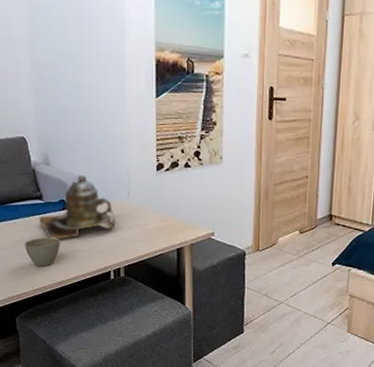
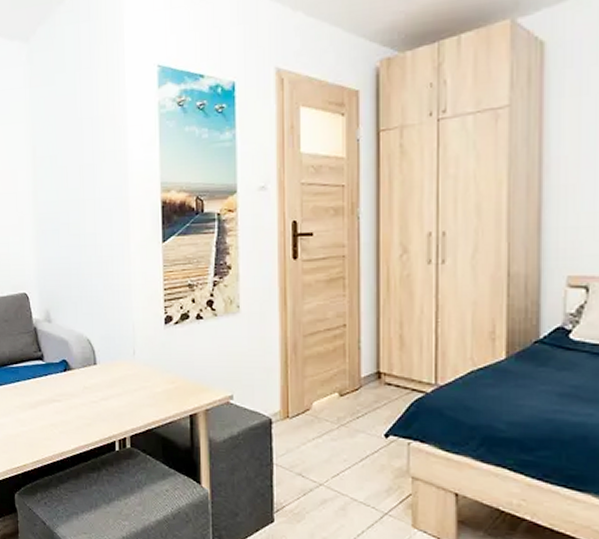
cup: present [25,237,60,267] -> none [25,402,61,435]
teapot: present [38,175,117,240] -> none [39,332,122,405]

